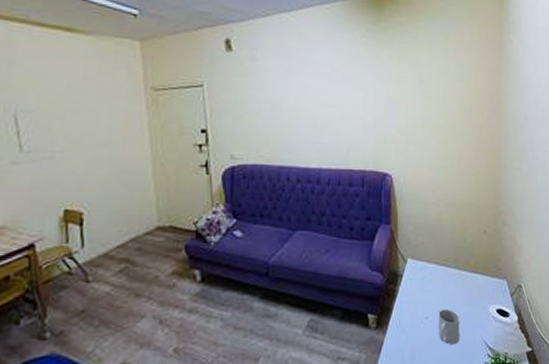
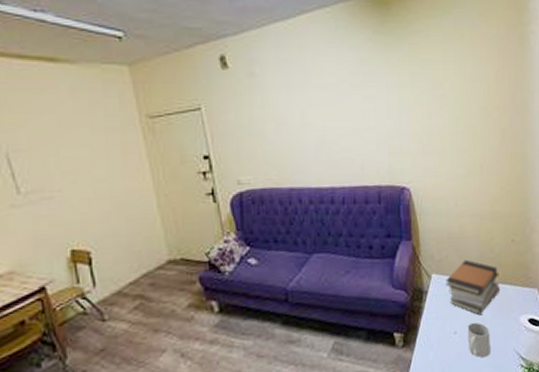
book stack: none [420,247,471,303] -> present [446,259,499,316]

